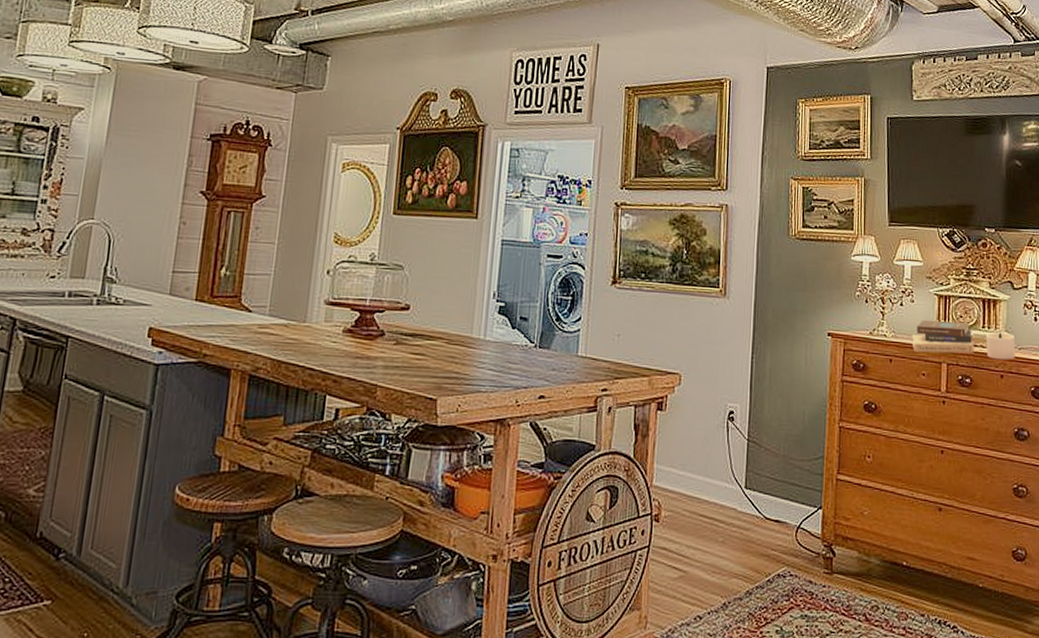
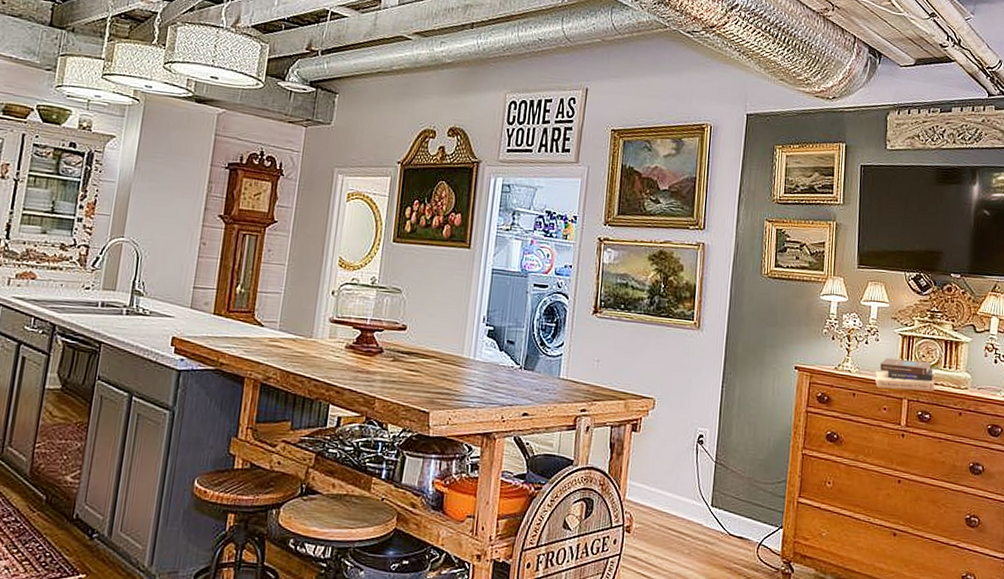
candle: present [986,332,1015,360] -> none [946,372,975,399]

